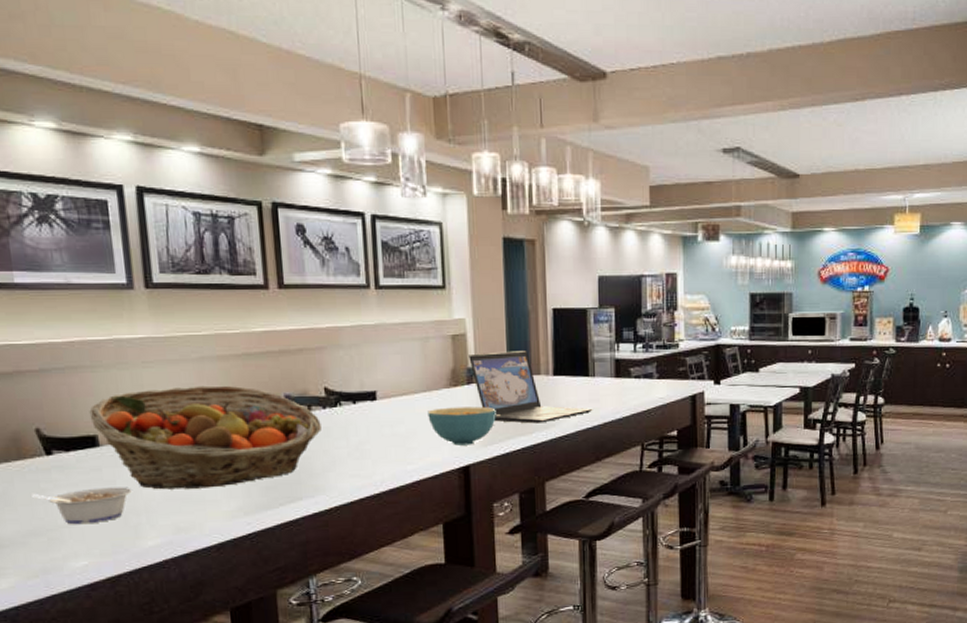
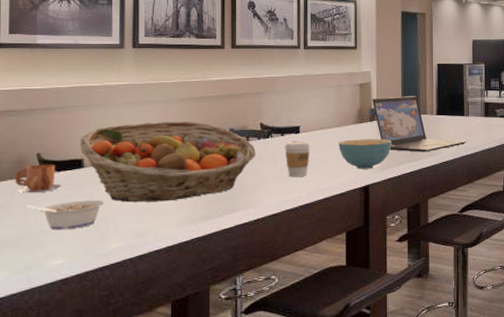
mug: none [10,442,74,479] -> present [15,164,62,193]
coffee cup: none [358,409,392,456] -> present [285,140,311,177]

